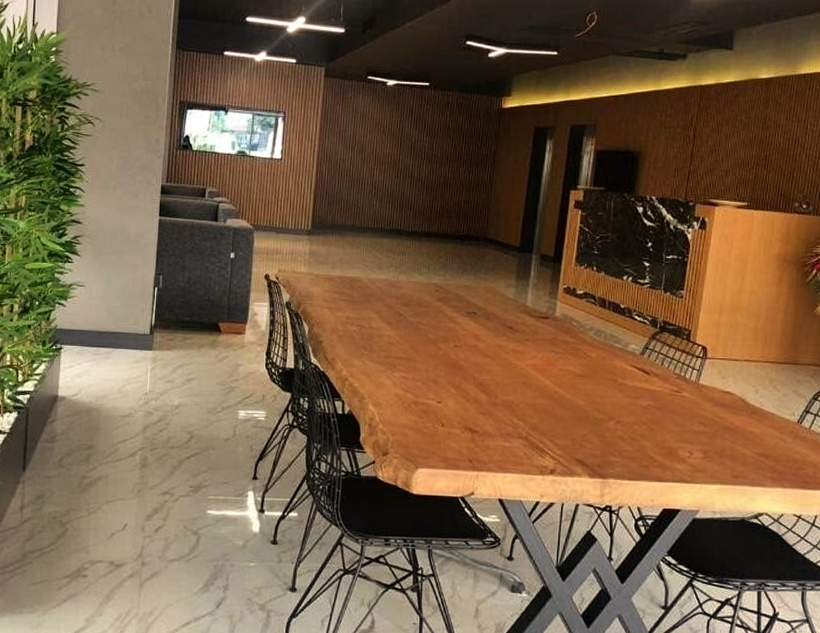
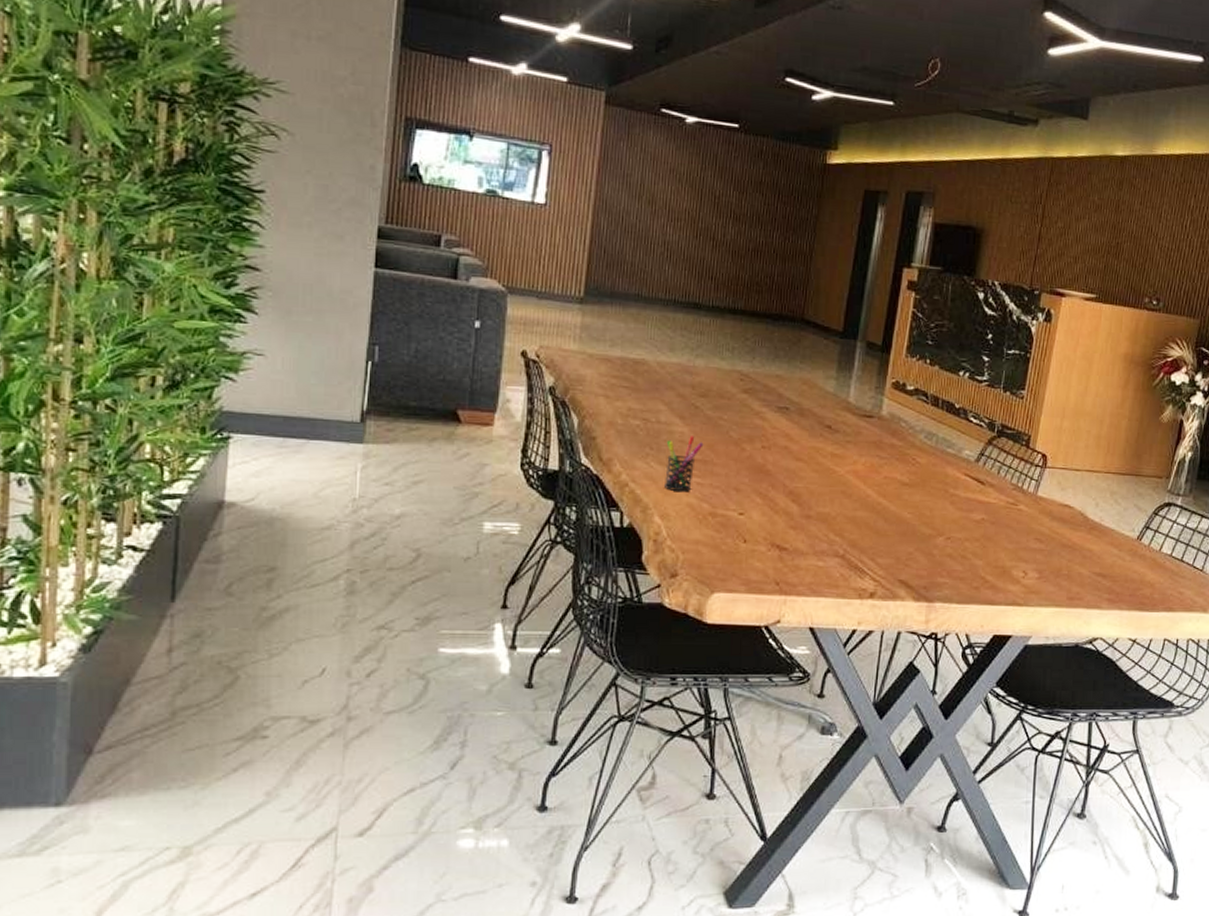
pen holder: none [375,337,407,384] -> present [663,434,704,491]

